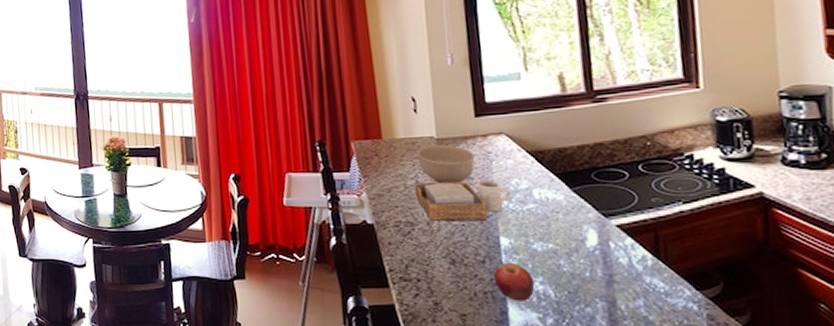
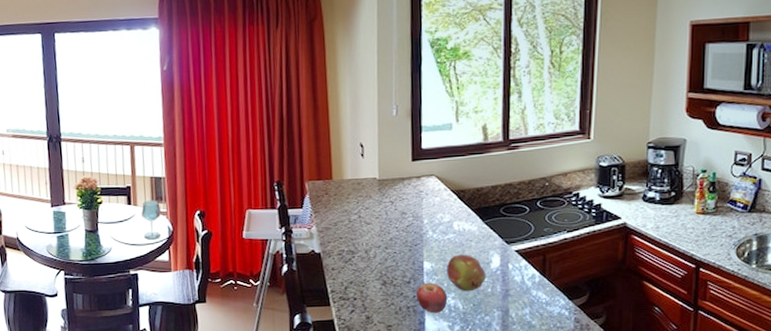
wine glass: none [171,162,194,206] -> present [141,200,162,240]
napkin holder: present [414,181,488,221] -> none [357,216,416,249]
bowl: present [416,144,475,184] -> none [361,184,409,218]
mug: present [476,179,511,212] -> none [409,214,435,241]
fruit: none [528,228,582,275] -> present [446,254,486,292]

